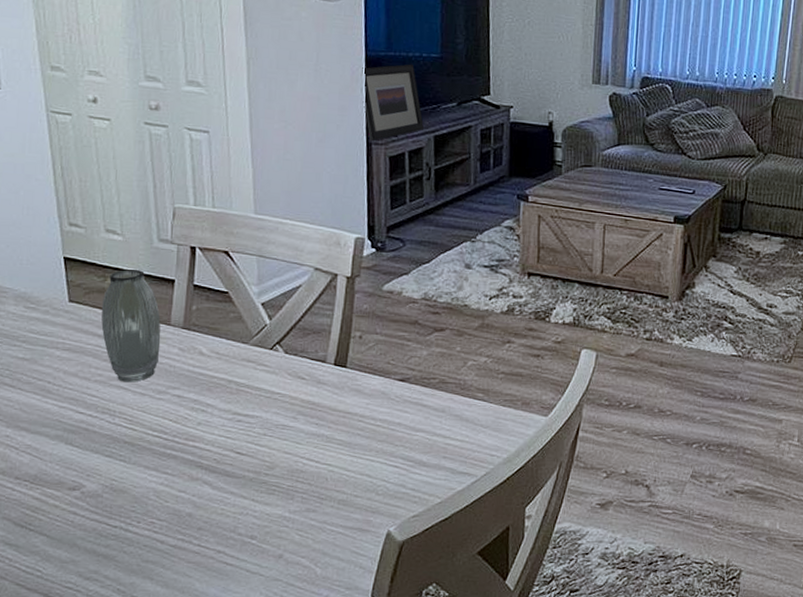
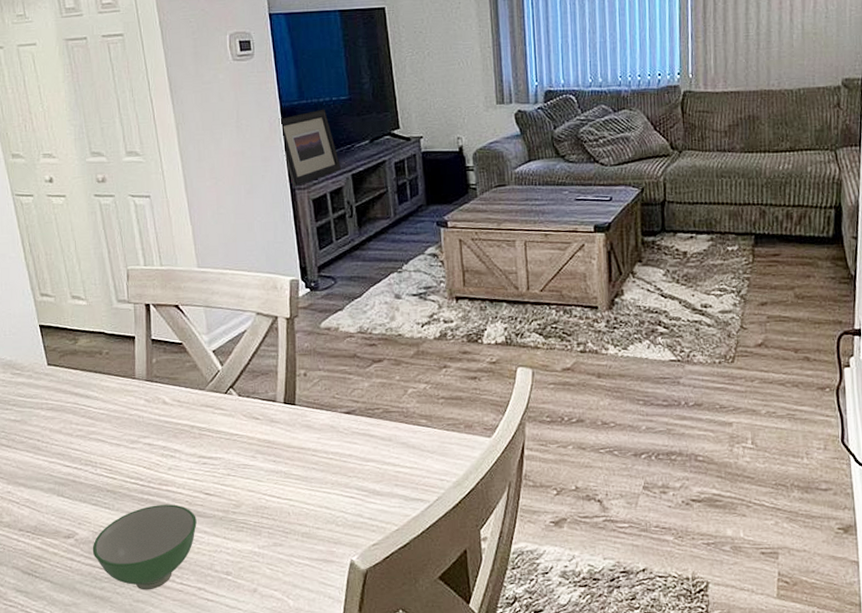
bowl: none [100,461,224,551] -> present [92,504,197,590]
vase: present [101,268,161,383] -> none [76,329,129,435]

